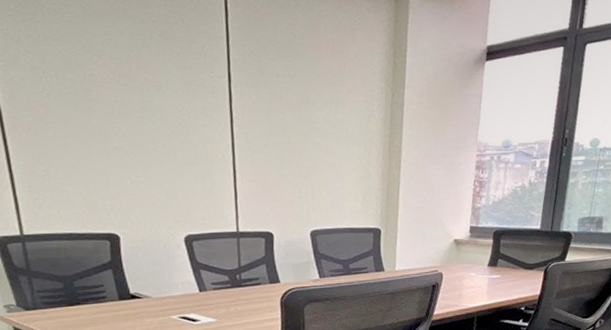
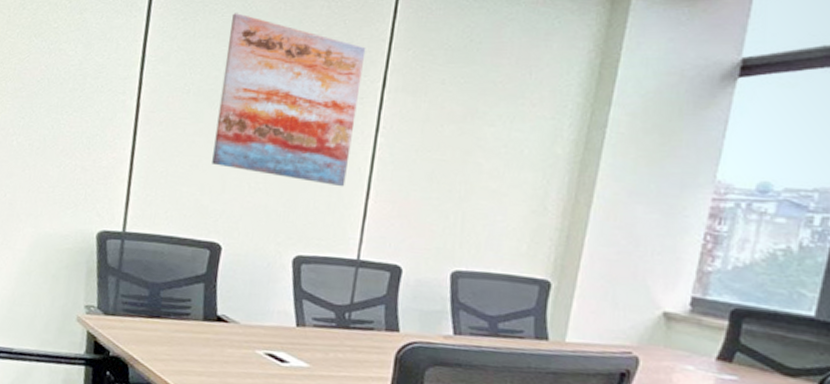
wall art: none [73,13,214,173] -> present [212,13,366,187]

